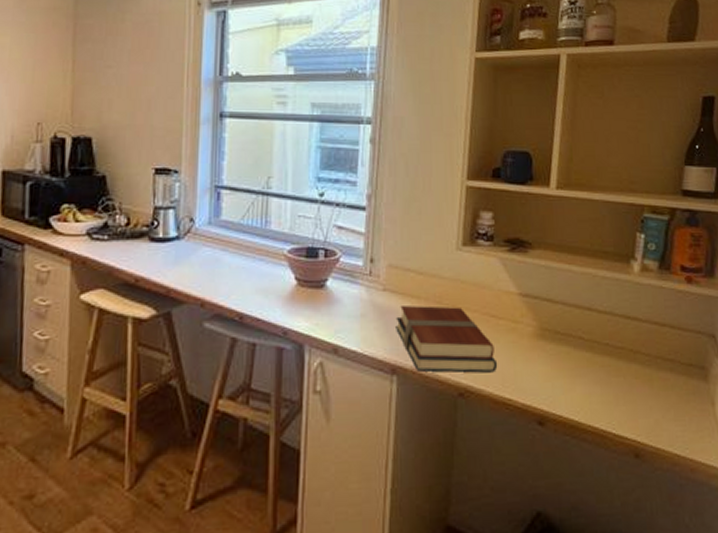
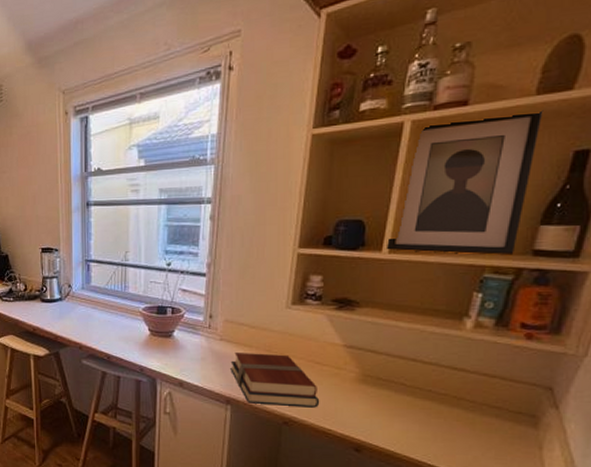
picture frame: none [554,57,675,195] -> present [387,110,543,256]

